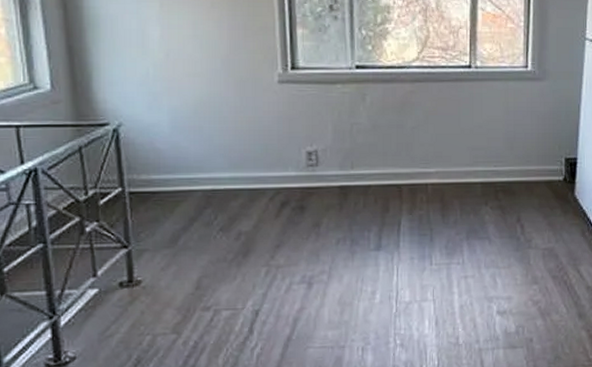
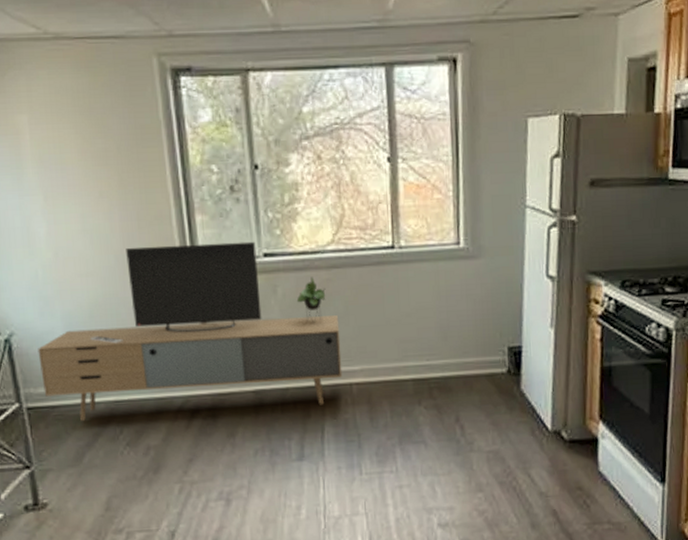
media console: none [143,53,420,206] -> present [38,241,343,421]

